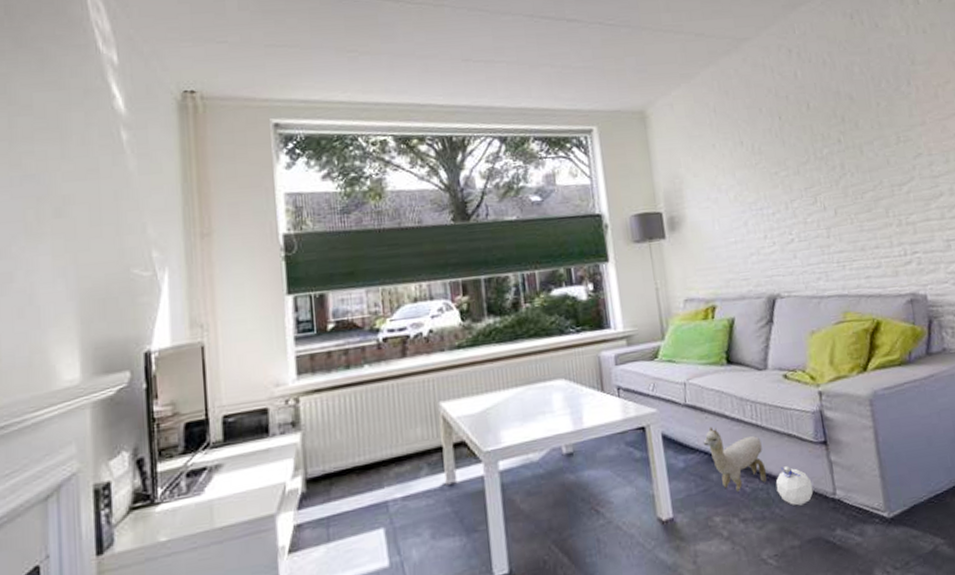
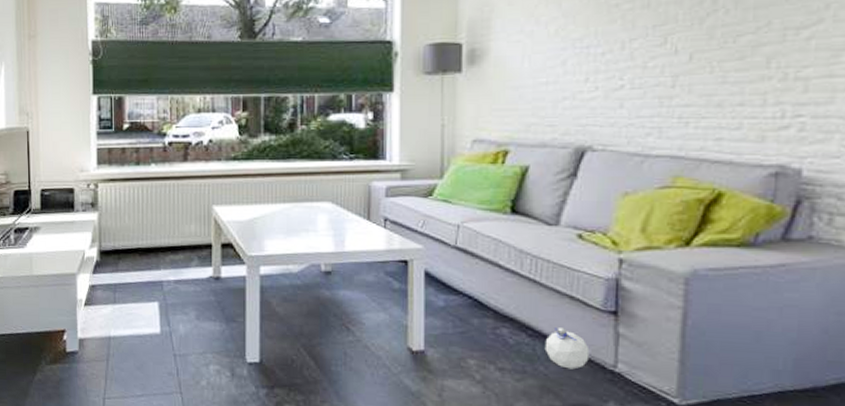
plush toy: present [703,426,767,492] -> none [469,273,537,341]

